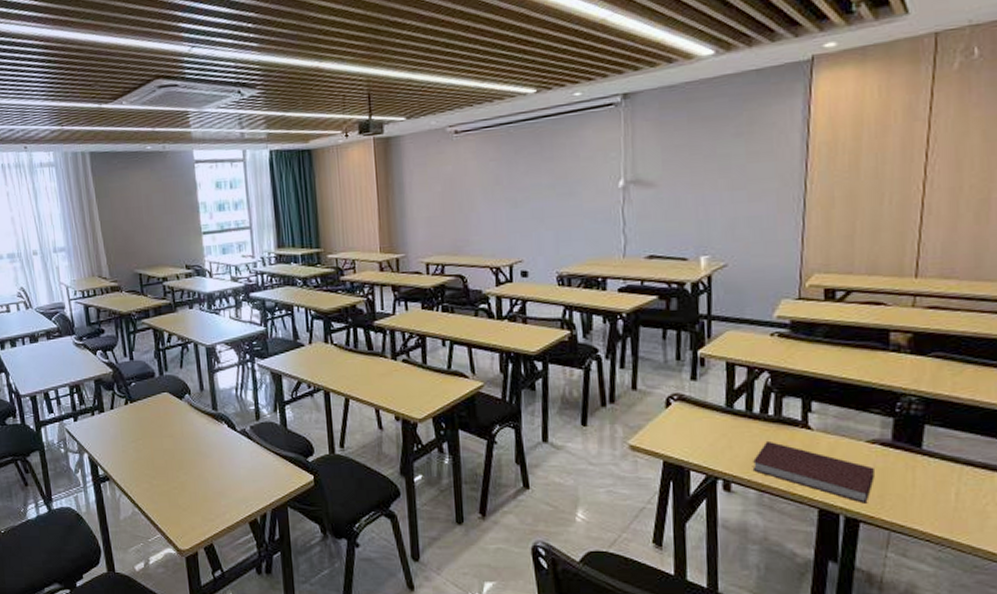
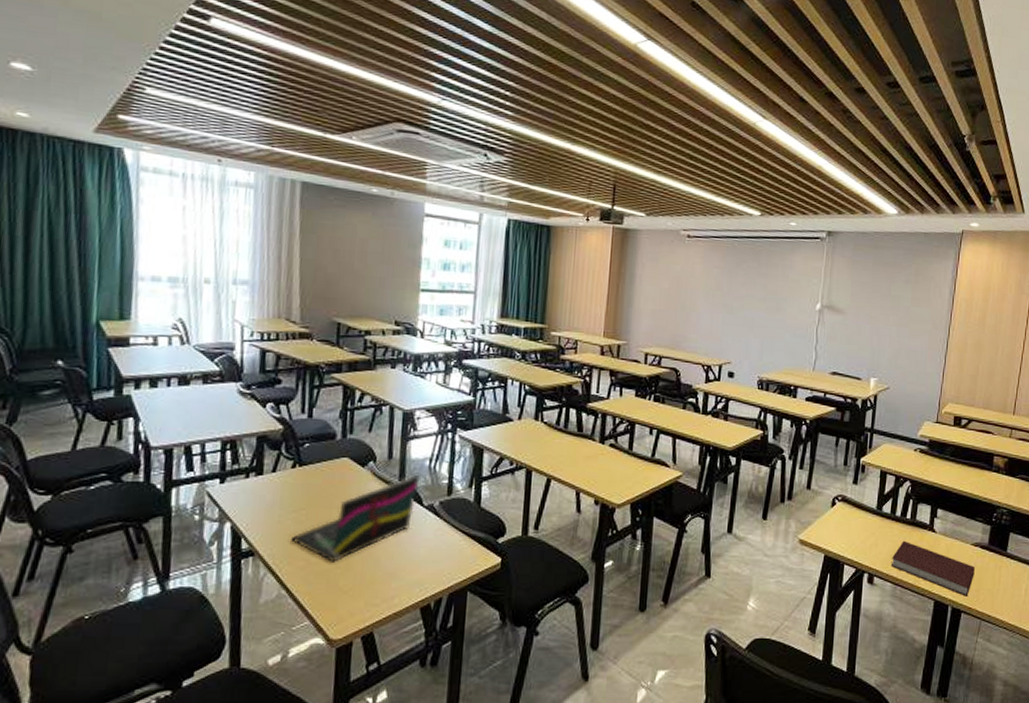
laptop: none [135,403,231,484] -> present [291,474,420,562]

